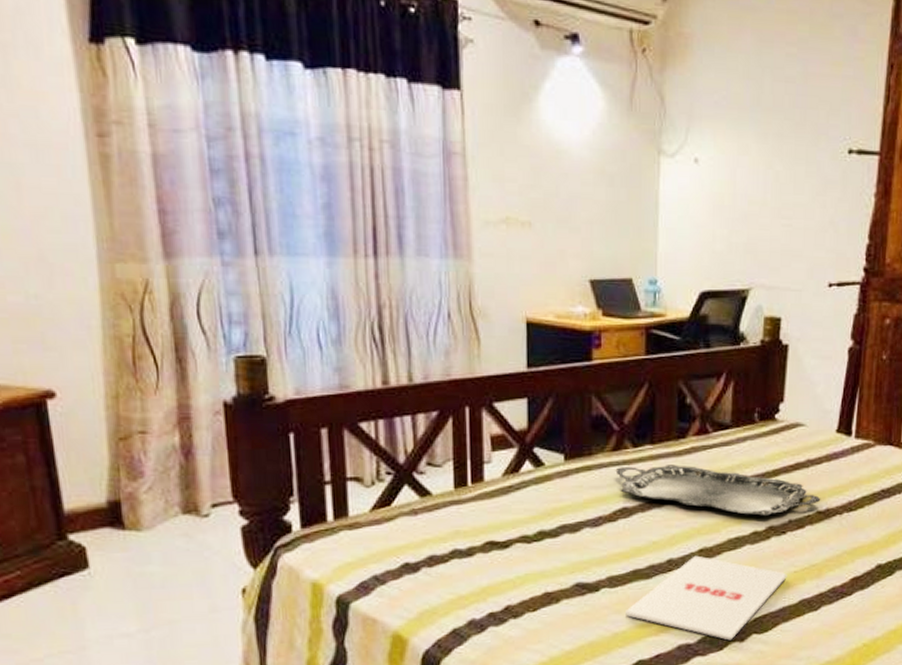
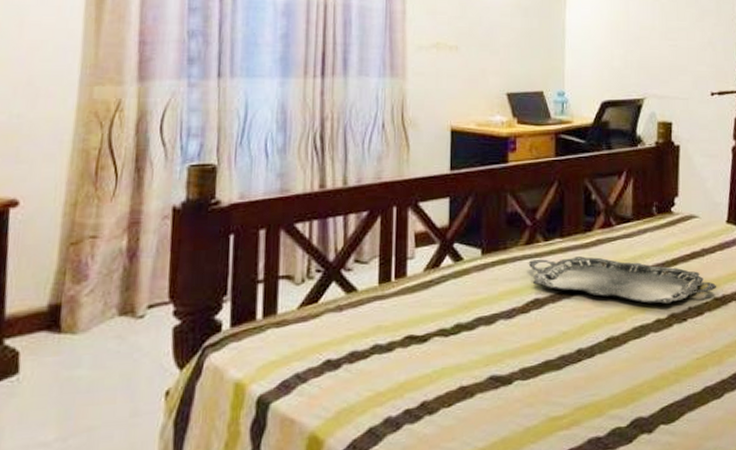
magazine: present [626,555,787,641] -> none [537,344,690,432]

